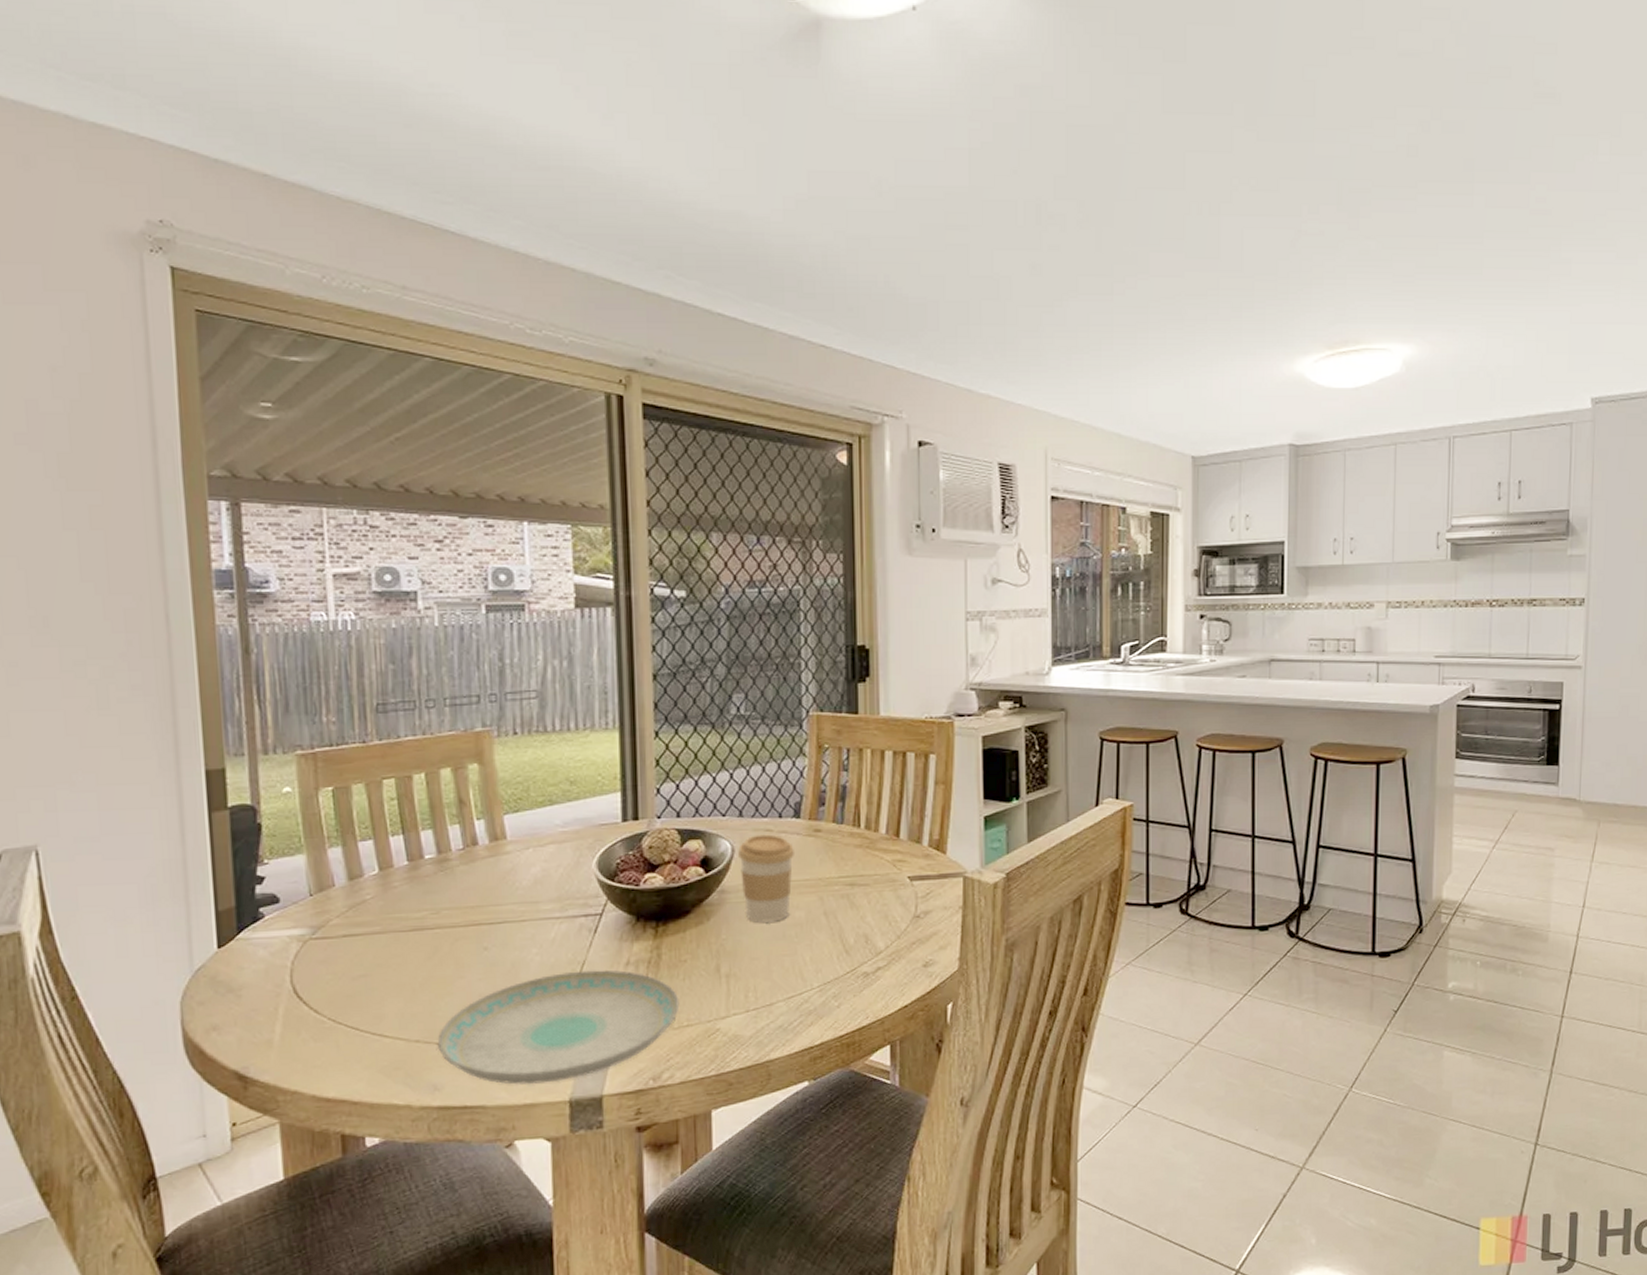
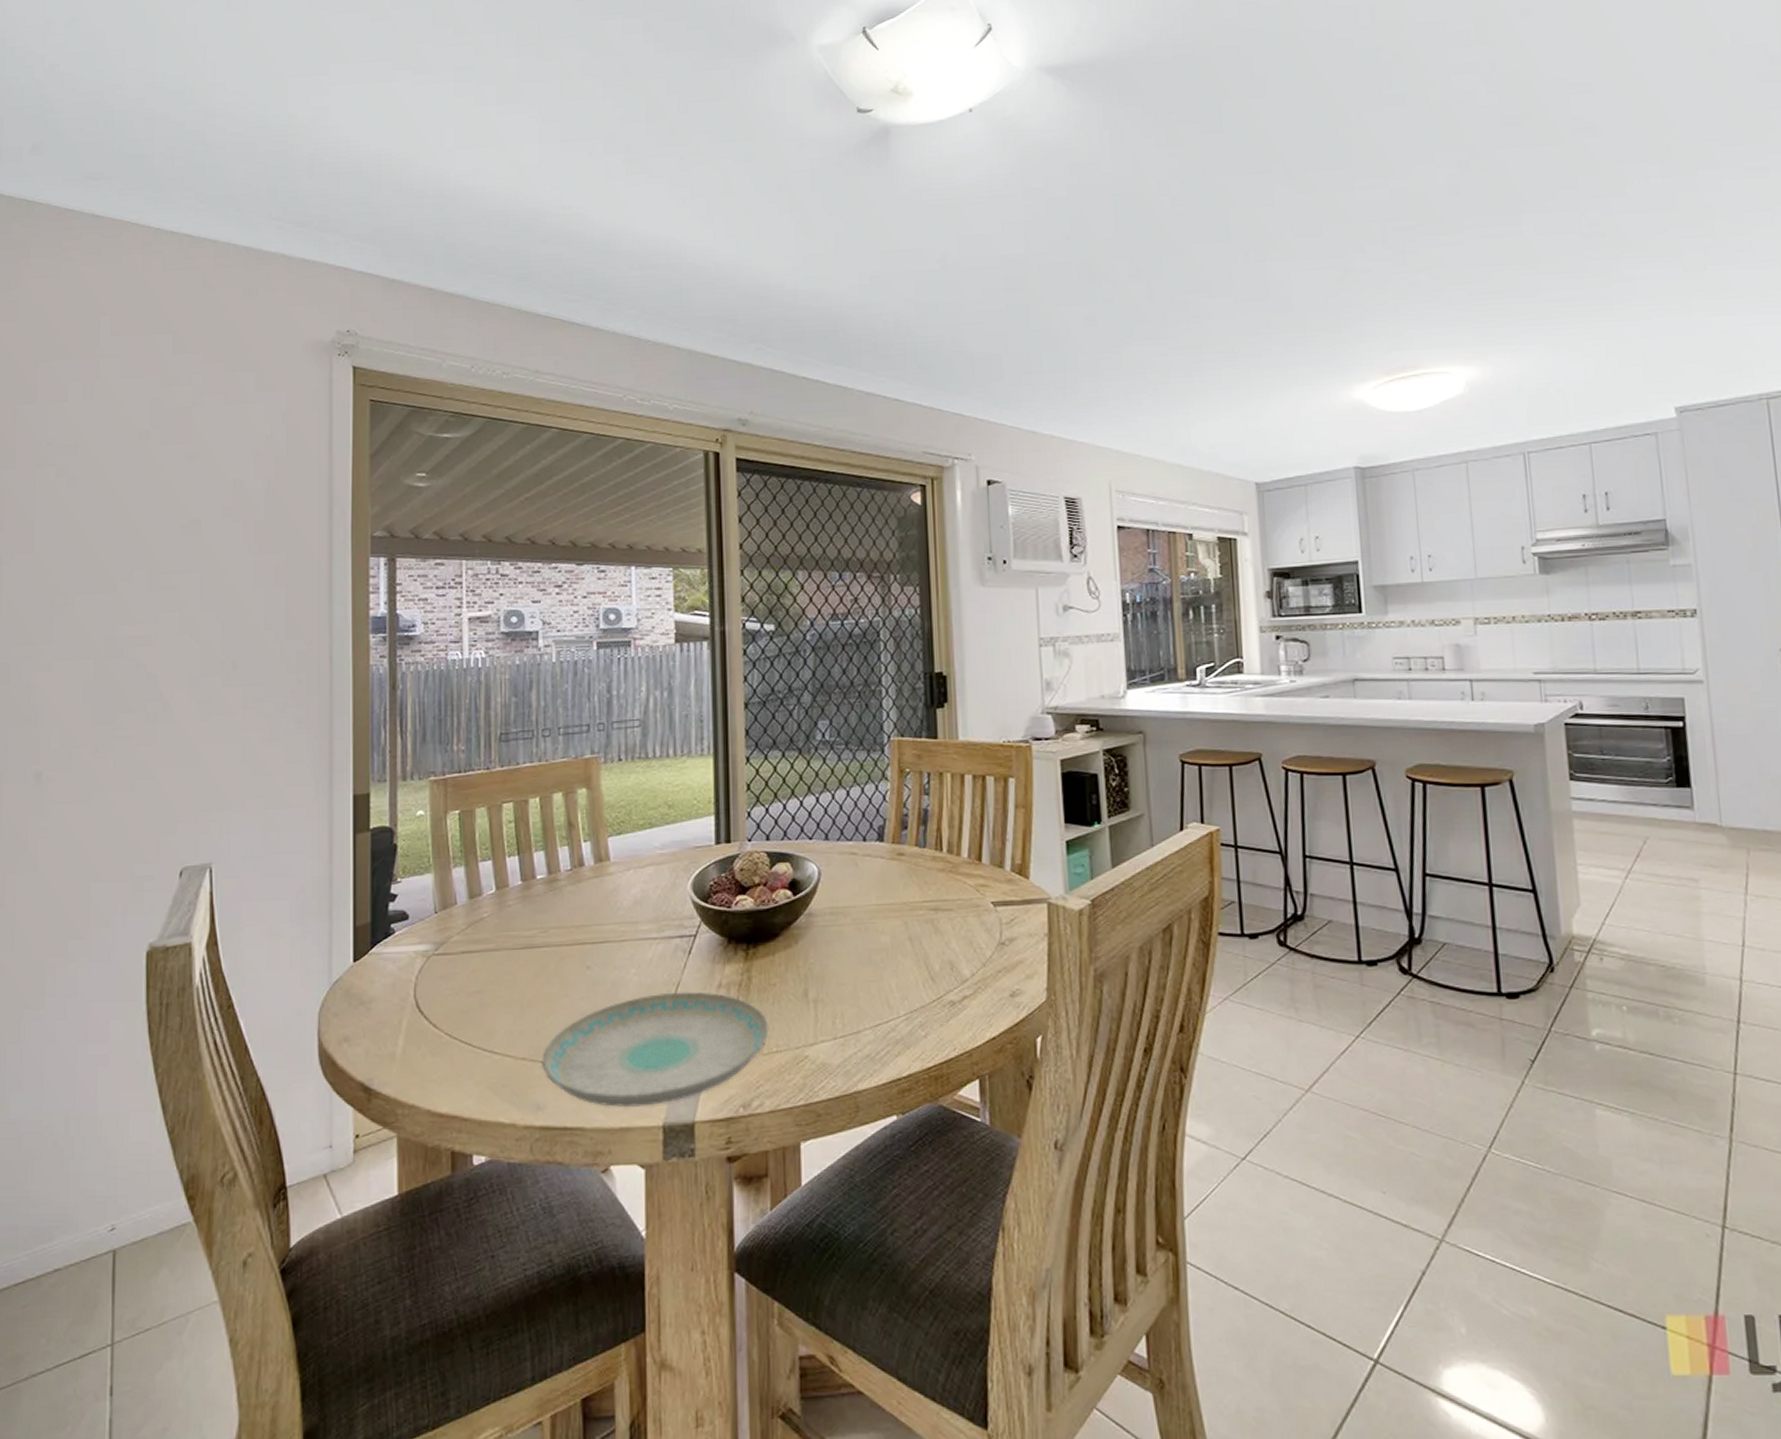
coffee cup: present [738,834,794,924] -> none [825,858,879,948]

